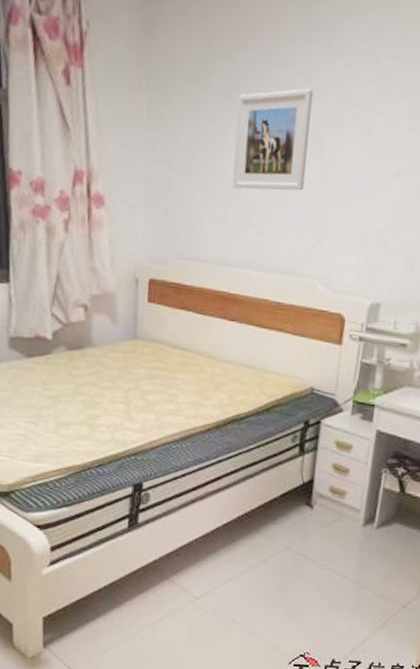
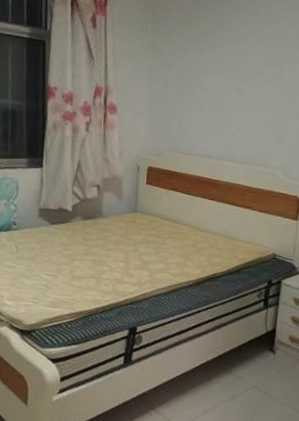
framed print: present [232,88,313,191] -> none [213,30,275,104]

